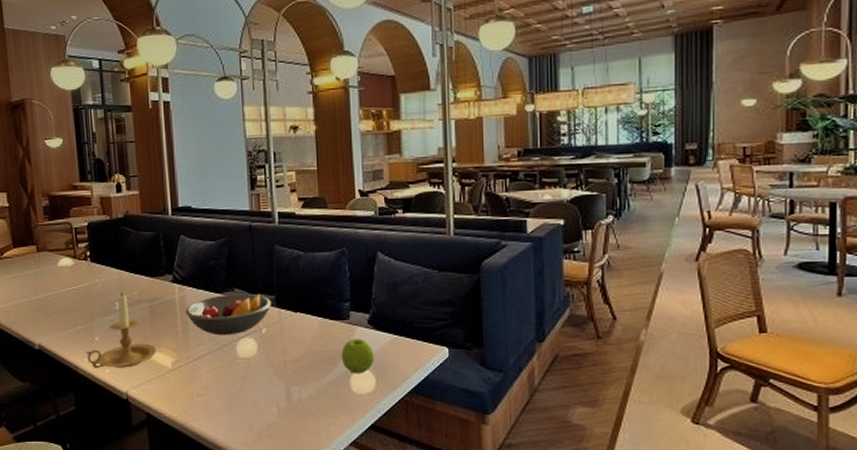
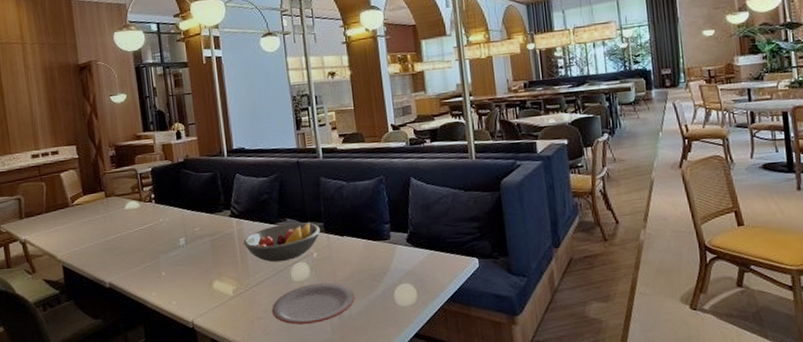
candle holder: present [85,293,157,368] -> none [153,229,219,301]
plate: none [213,362,306,405] -> present [272,282,355,325]
apple: present [341,338,375,374] -> none [384,256,415,288]

